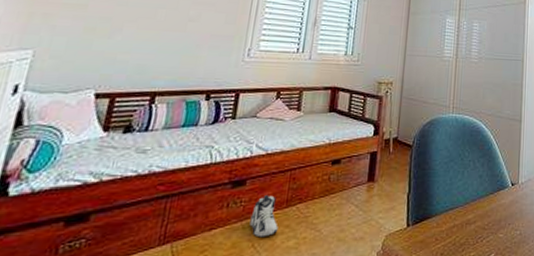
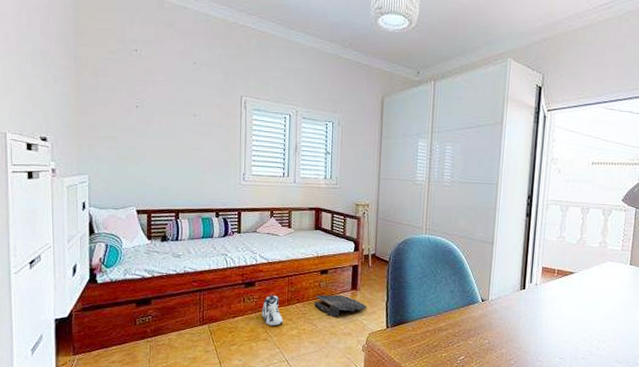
carved panel: none [321,189,386,218] -> present [315,294,368,317]

